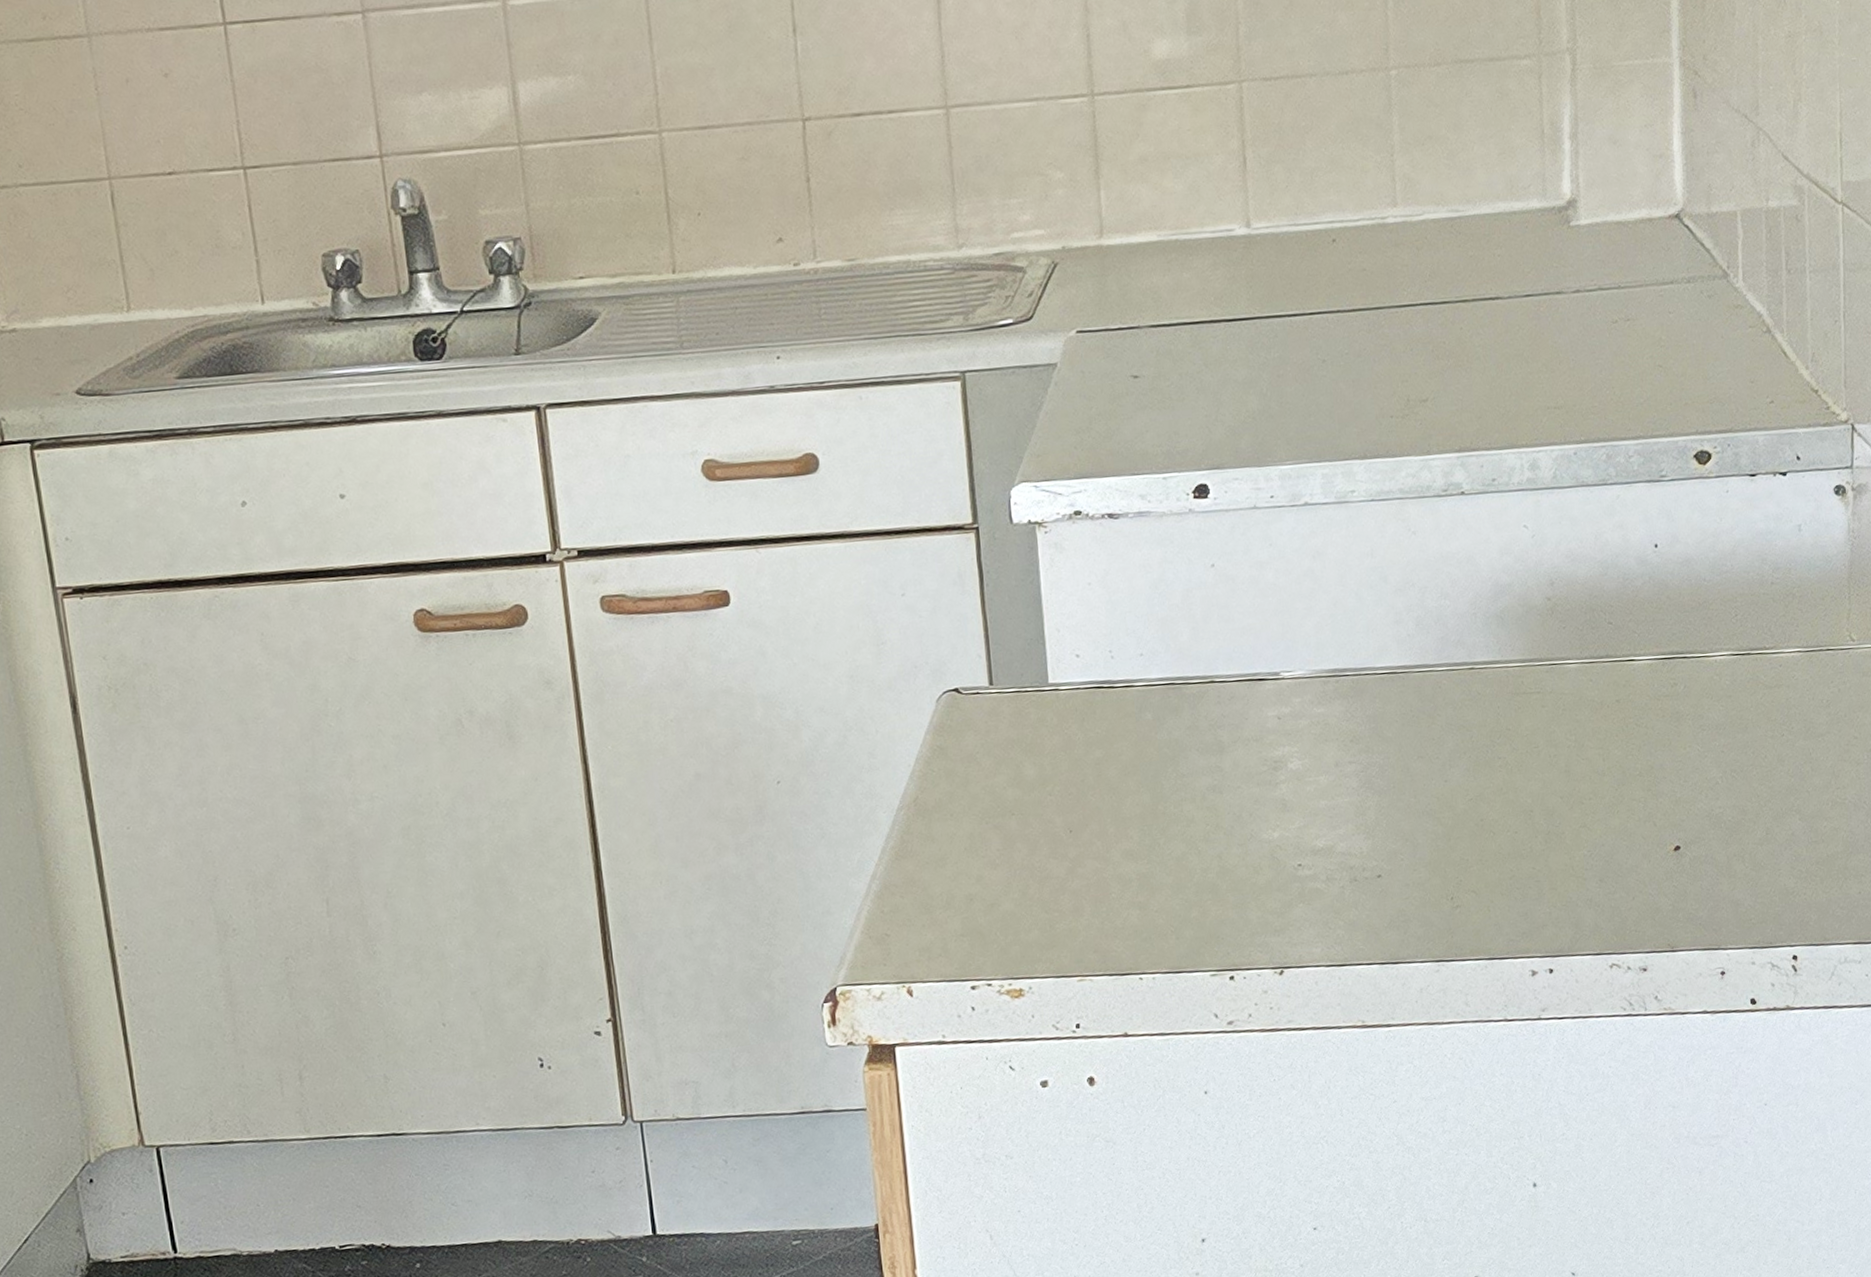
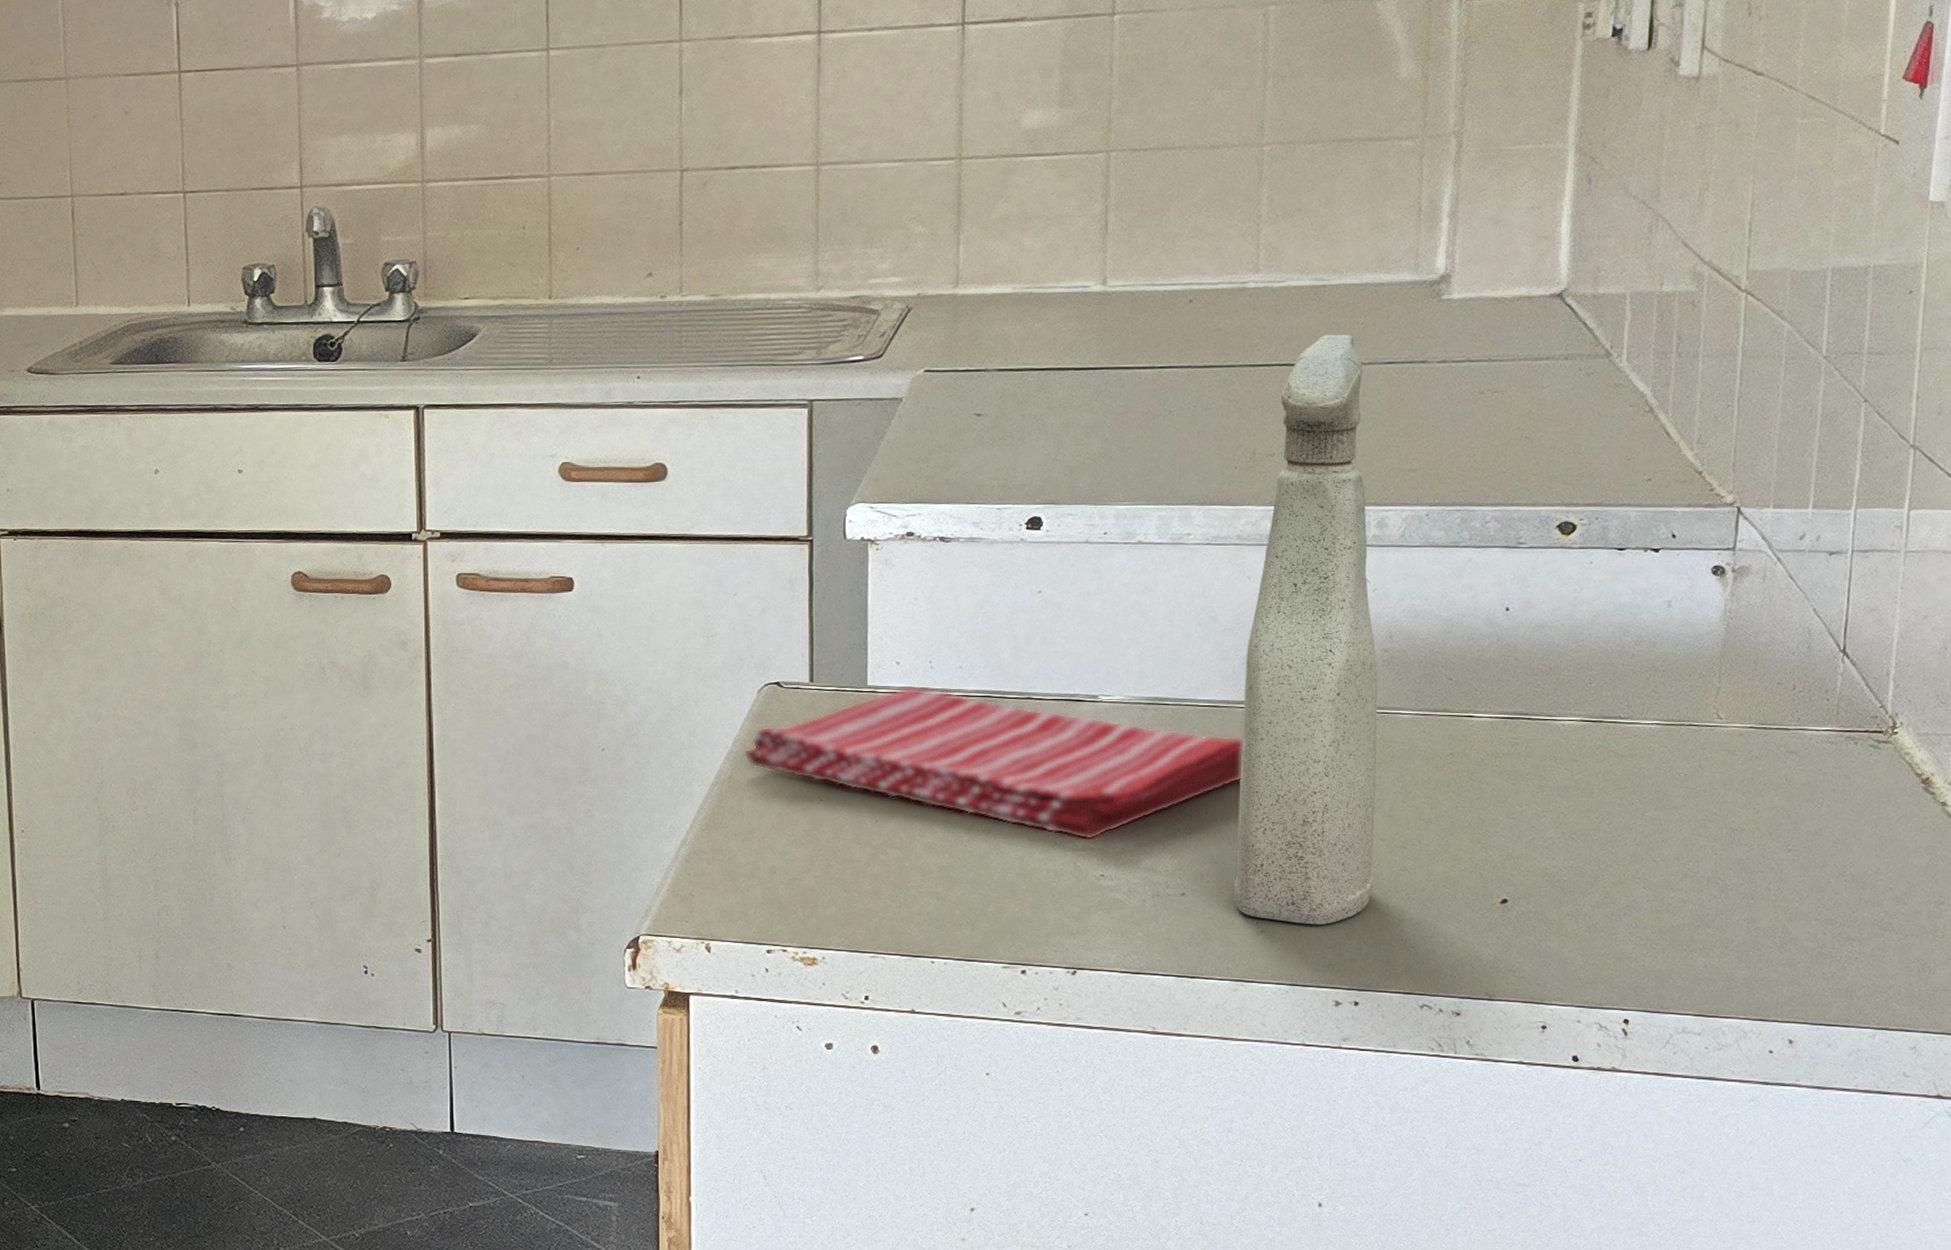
dish towel: none [927,678,1425,830] -> present [743,685,1243,841]
spray bottle: none [1418,268,1557,894] -> present [1234,334,1378,925]

